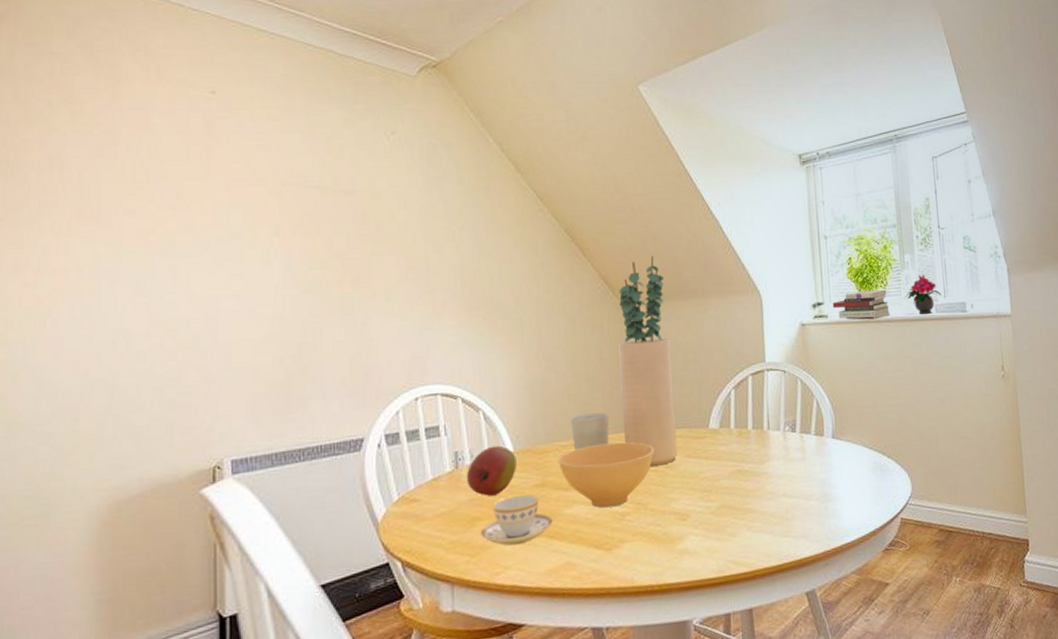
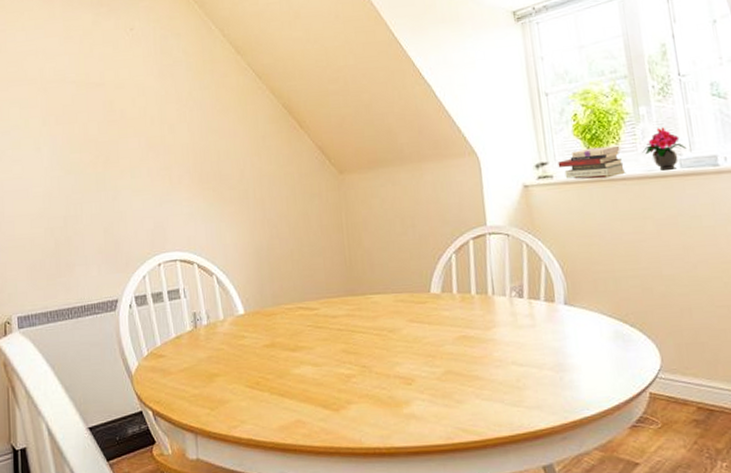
fruit: present [466,445,517,496] -> none [204,307,248,354]
teacup: present [480,494,554,546] -> none [218,354,284,401]
bowl: present [557,442,655,508] -> none [284,305,377,369]
candle holder: present [570,412,610,450] -> none [294,277,332,313]
vase: present [617,255,677,466] -> none [335,124,400,330]

